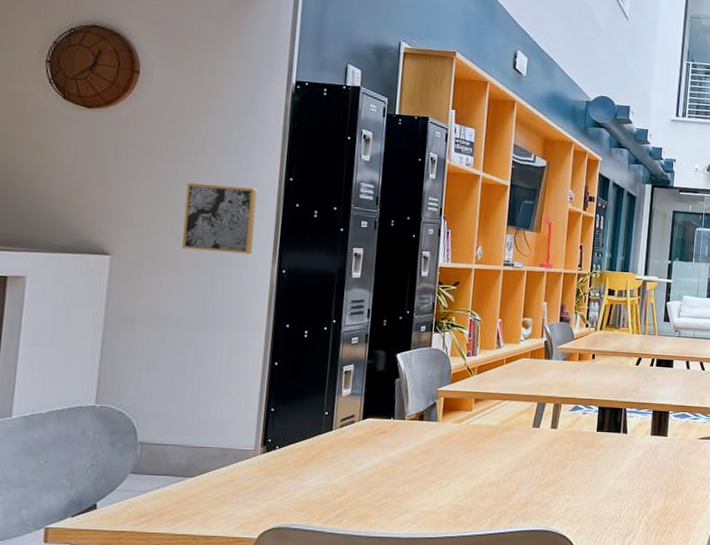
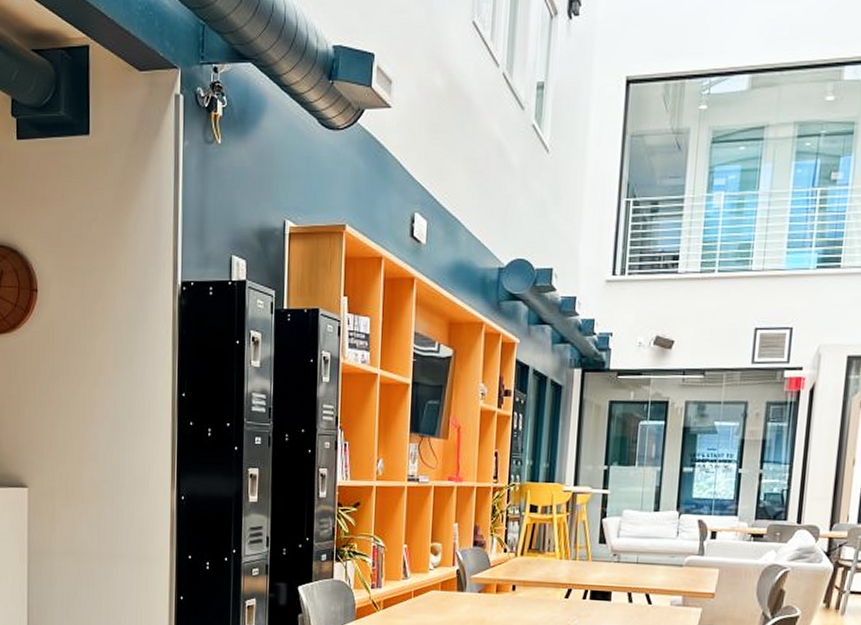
wall art: present [182,182,257,255] -> none [87,406,153,481]

